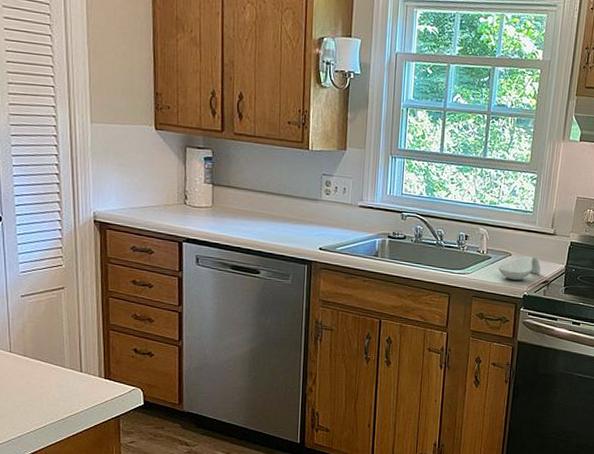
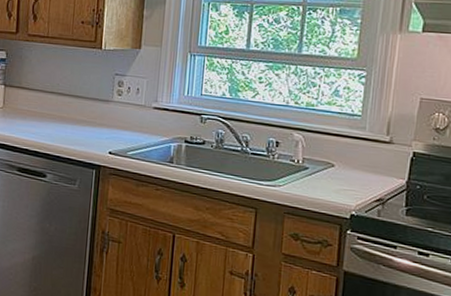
spoon rest: present [498,255,541,281] -> none [317,166,374,197]

